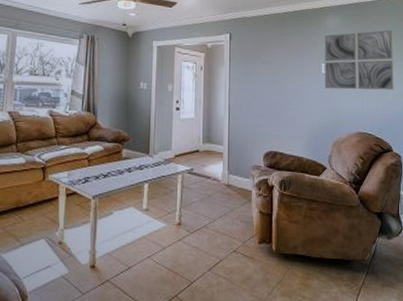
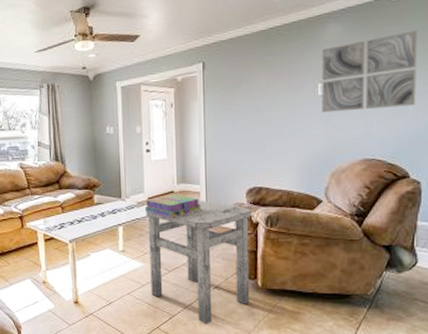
stack of books: none [170,153,224,178] -> present [144,194,202,219]
side table: none [172,160,268,292] -> present [146,199,252,324]

